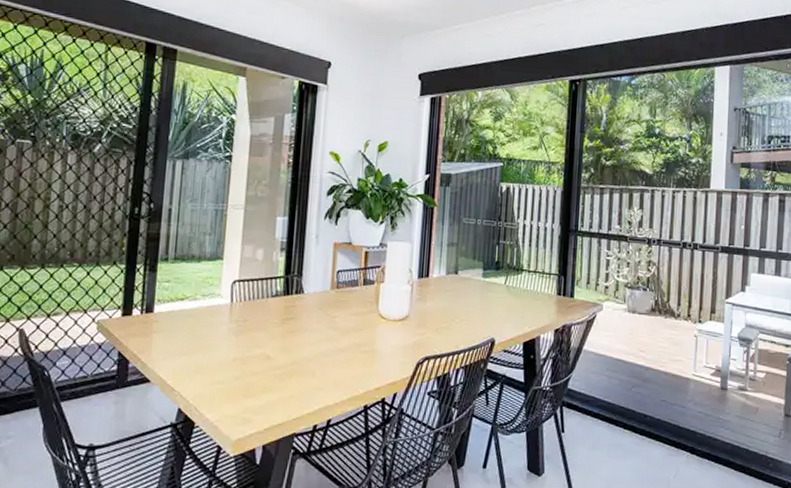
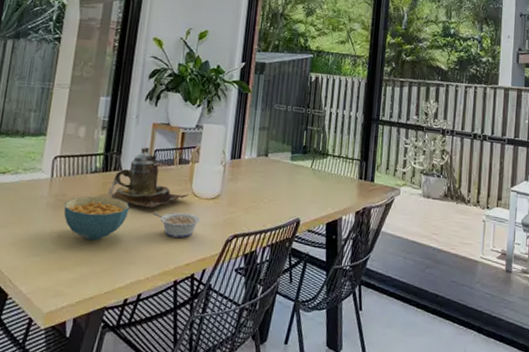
cereal bowl: none [246,320,314,367] -> present [63,195,130,241]
teapot: none [290,268,376,332] -> present [108,147,189,208]
legume: none [338,335,389,361] -> present [153,212,201,238]

